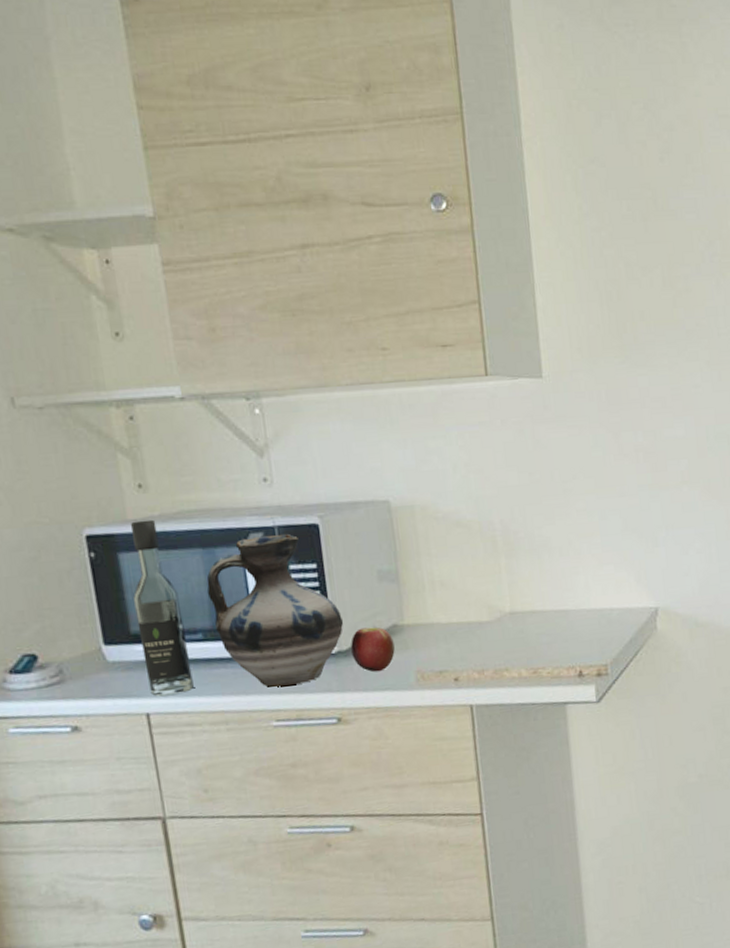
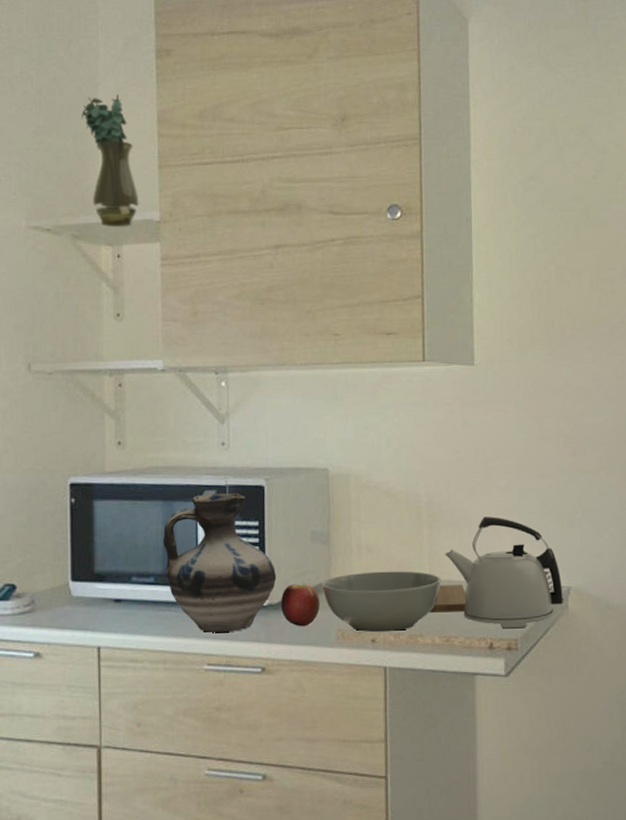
vase: none [31,52,125,226] -> present [81,94,139,228]
bottle: present [130,519,194,697] -> none [101,473,141,633]
bowl: none [394,604,524,672] -> present [322,571,442,633]
cutting board: none [514,614,552,646] -> present [430,585,467,613]
kettle: none [525,540,652,655] -> present [445,517,564,629]

